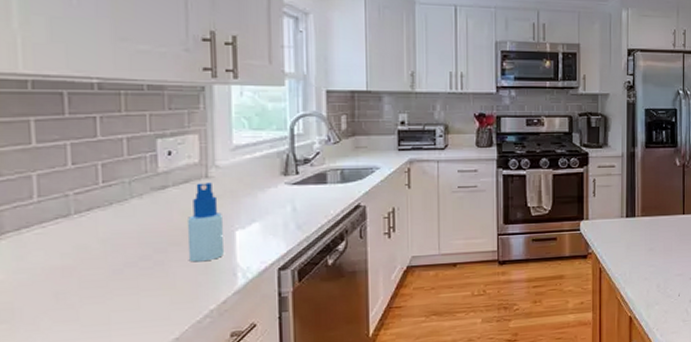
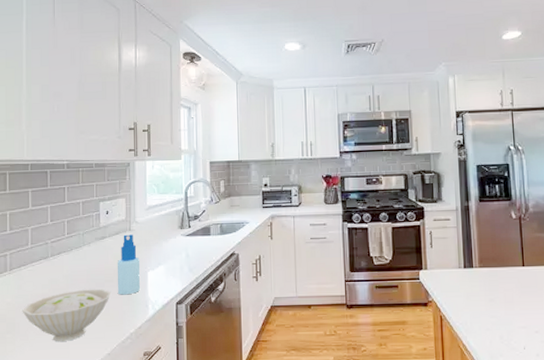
bowl: none [26,255,179,329] -> present [22,289,111,341]

